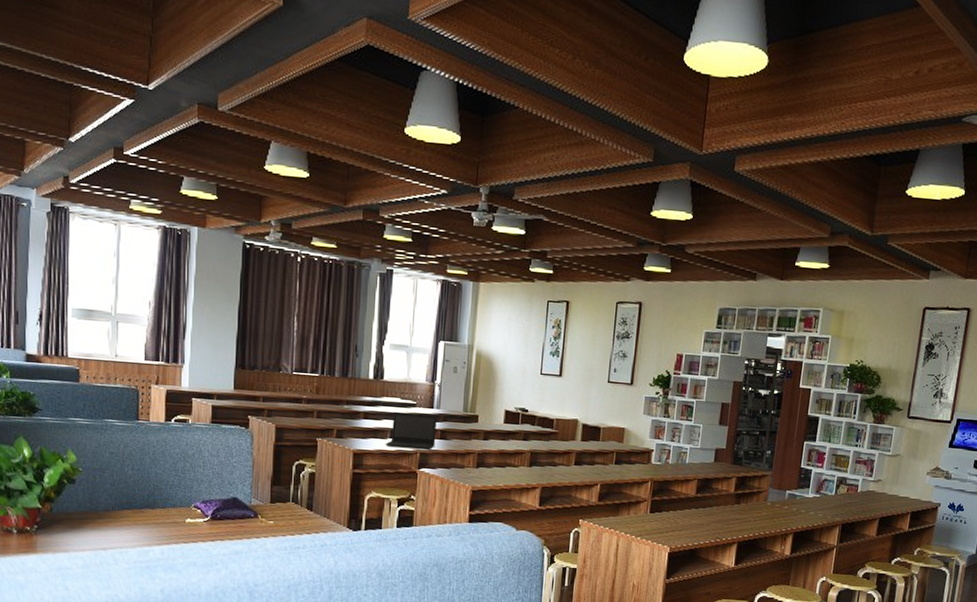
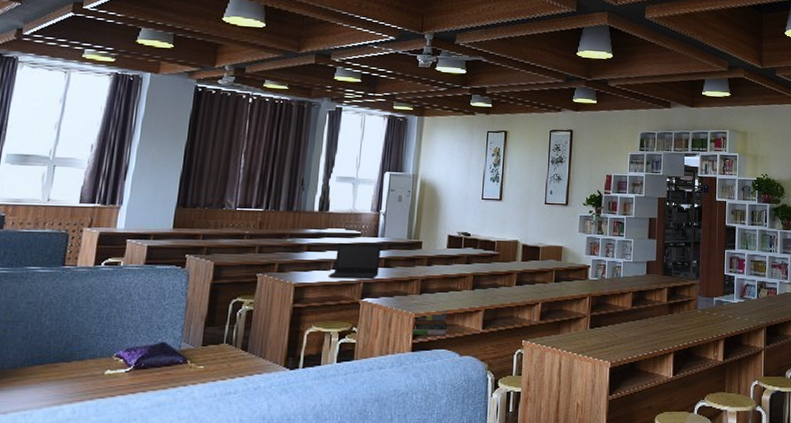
books: none [470,484,505,509] -> present [413,310,449,335]

